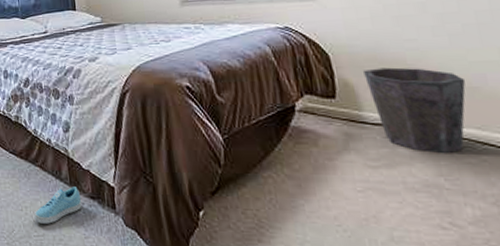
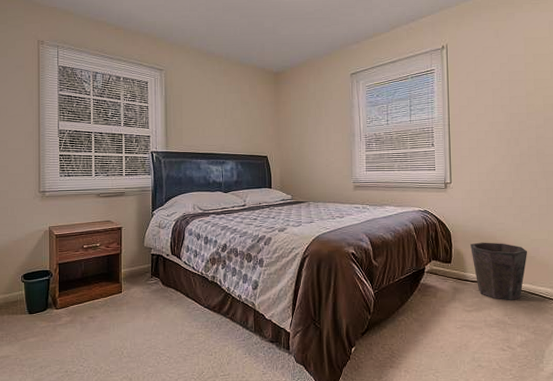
sneaker: present [34,186,82,224] -> none [222,334,263,365]

